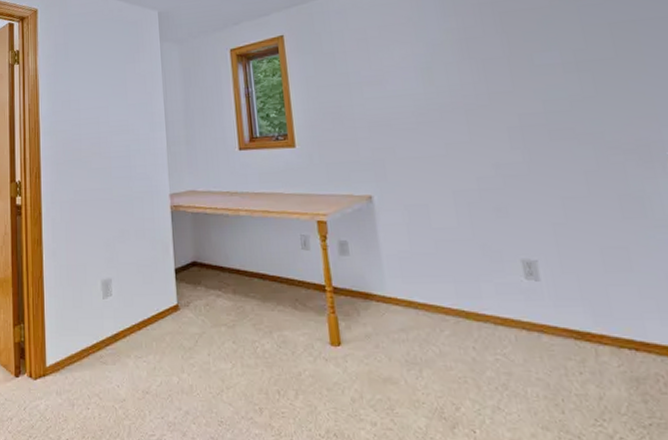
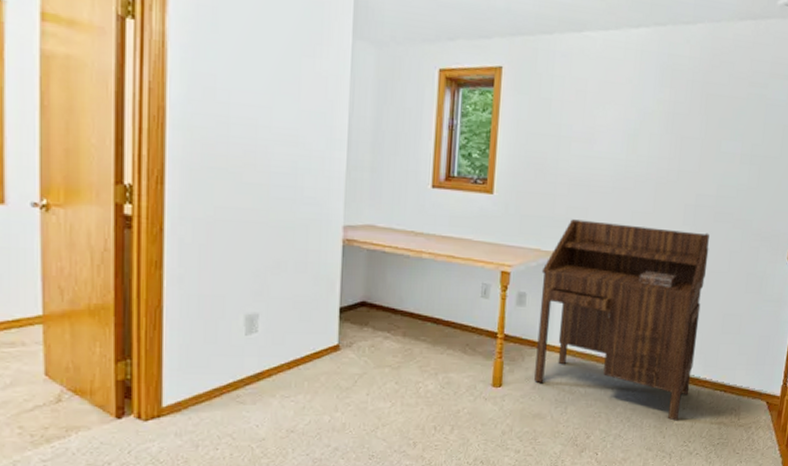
desk: none [358,154,582,390] -> present [534,219,709,421]

